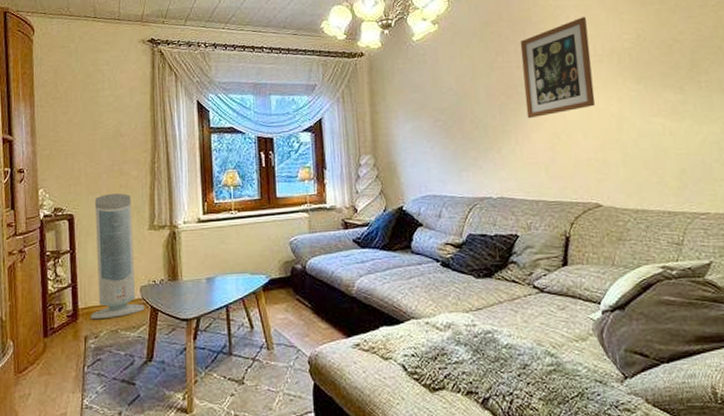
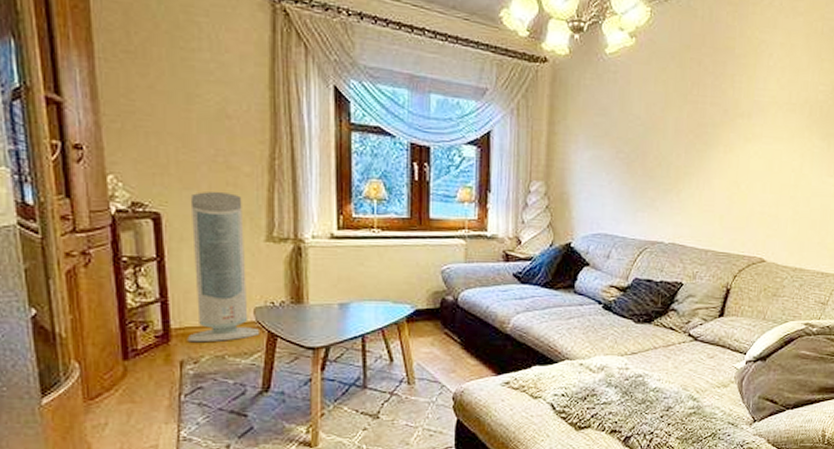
wall art: present [520,17,596,119] -> none [712,57,789,163]

